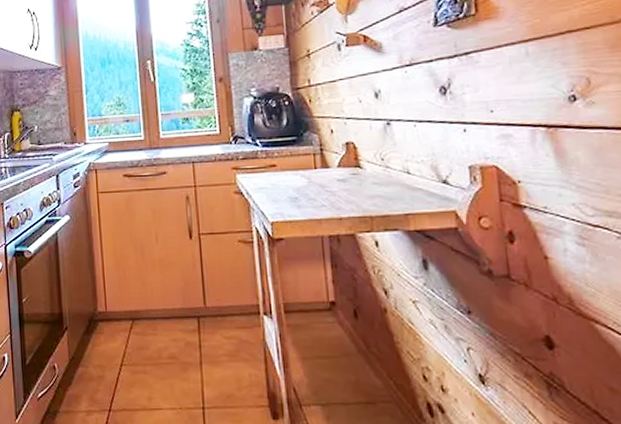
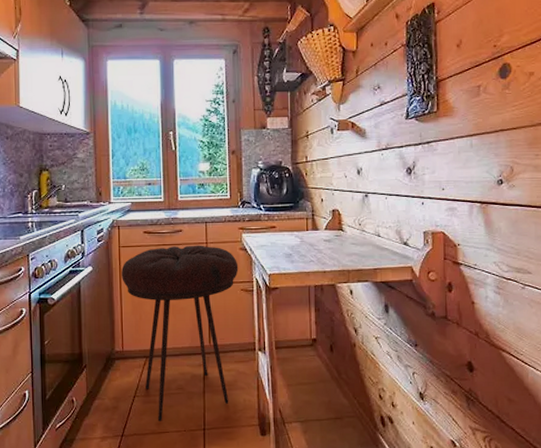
stool: none [101,189,234,396] -> present [121,245,239,421]

